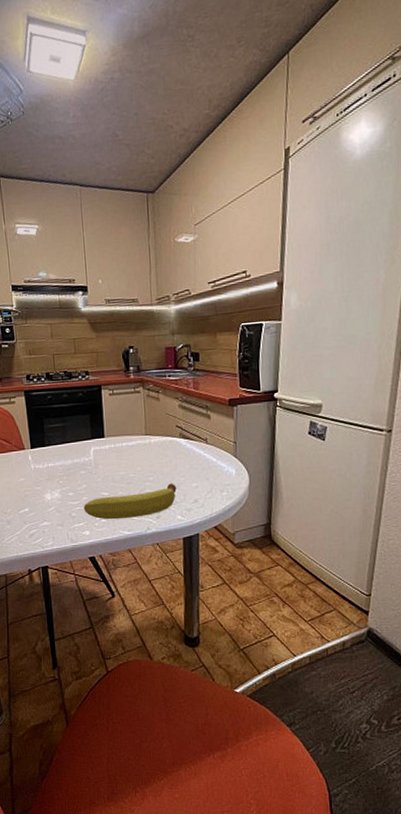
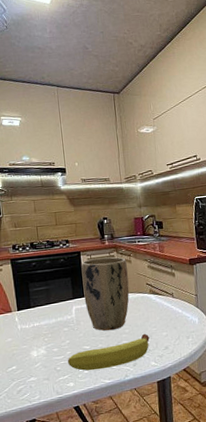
plant pot: none [101,393,156,477] -> present [81,257,130,331]

